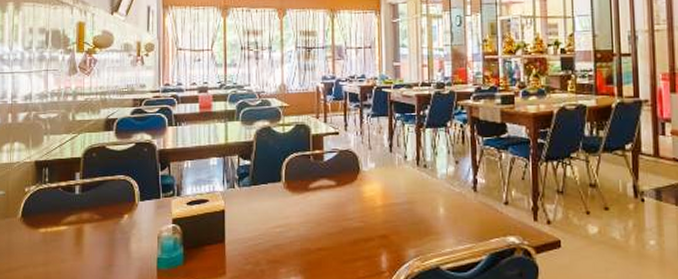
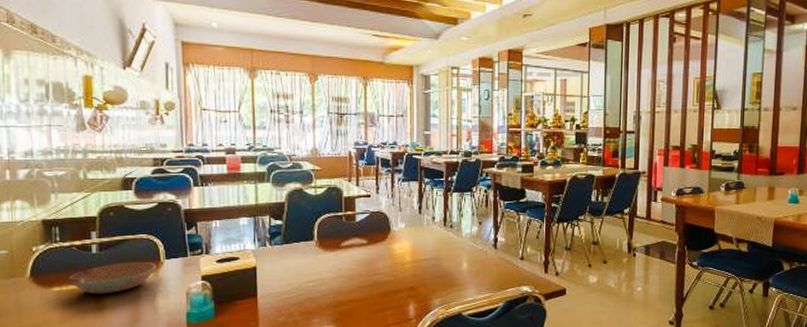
bowl: none [54,204,131,237] -> present [69,262,157,294]

